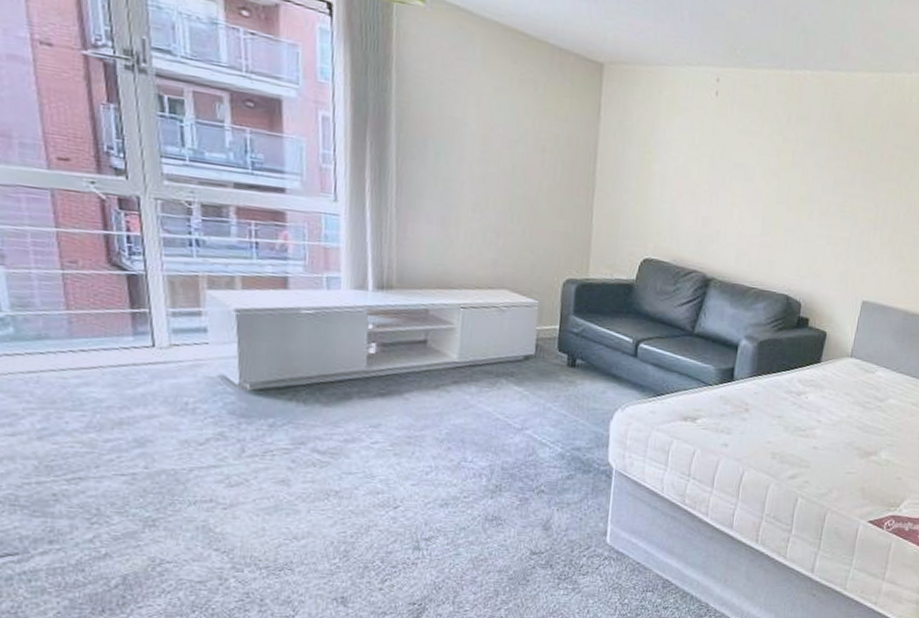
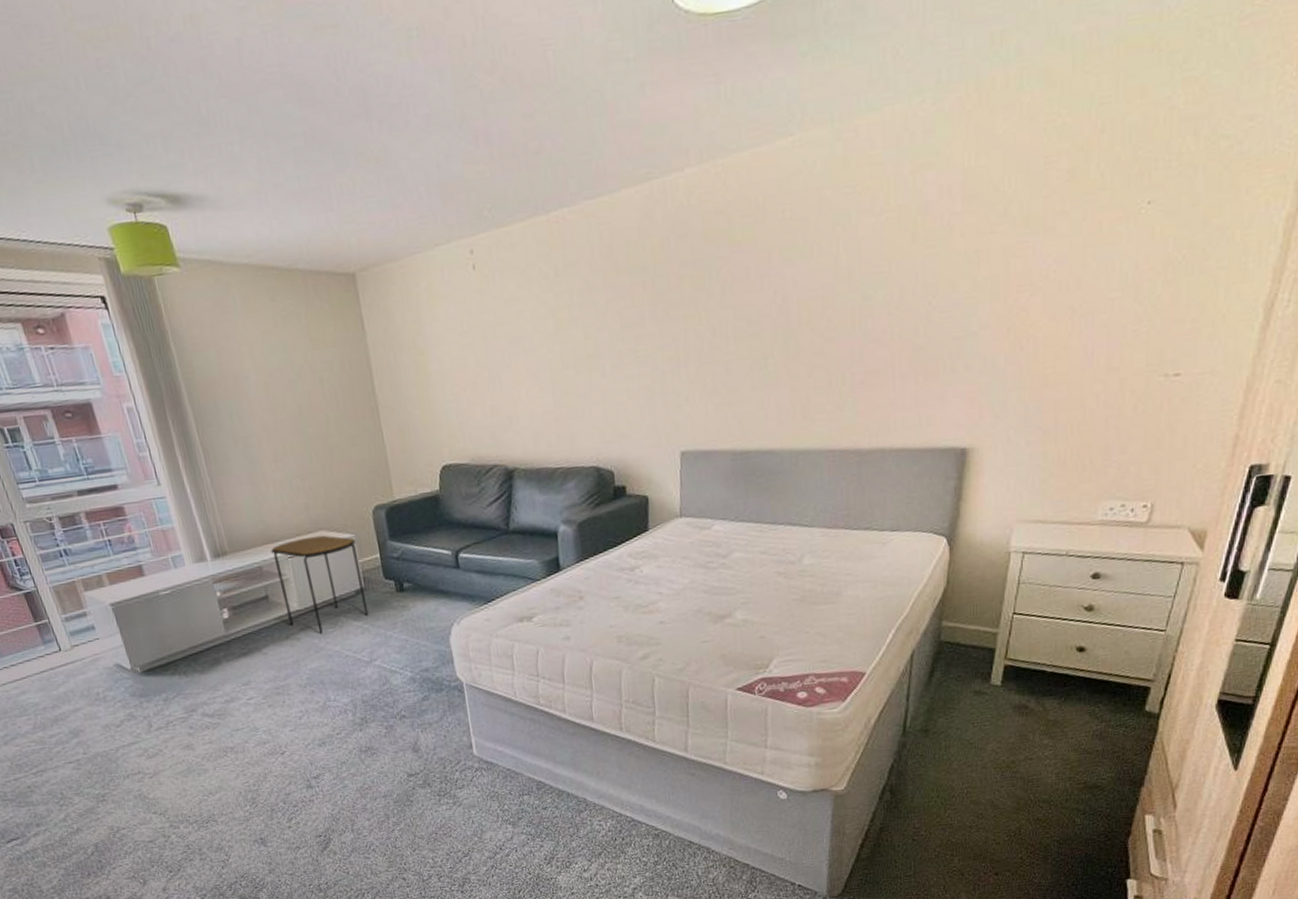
side table: none [443,291,538,390] -> present [271,535,369,633]

